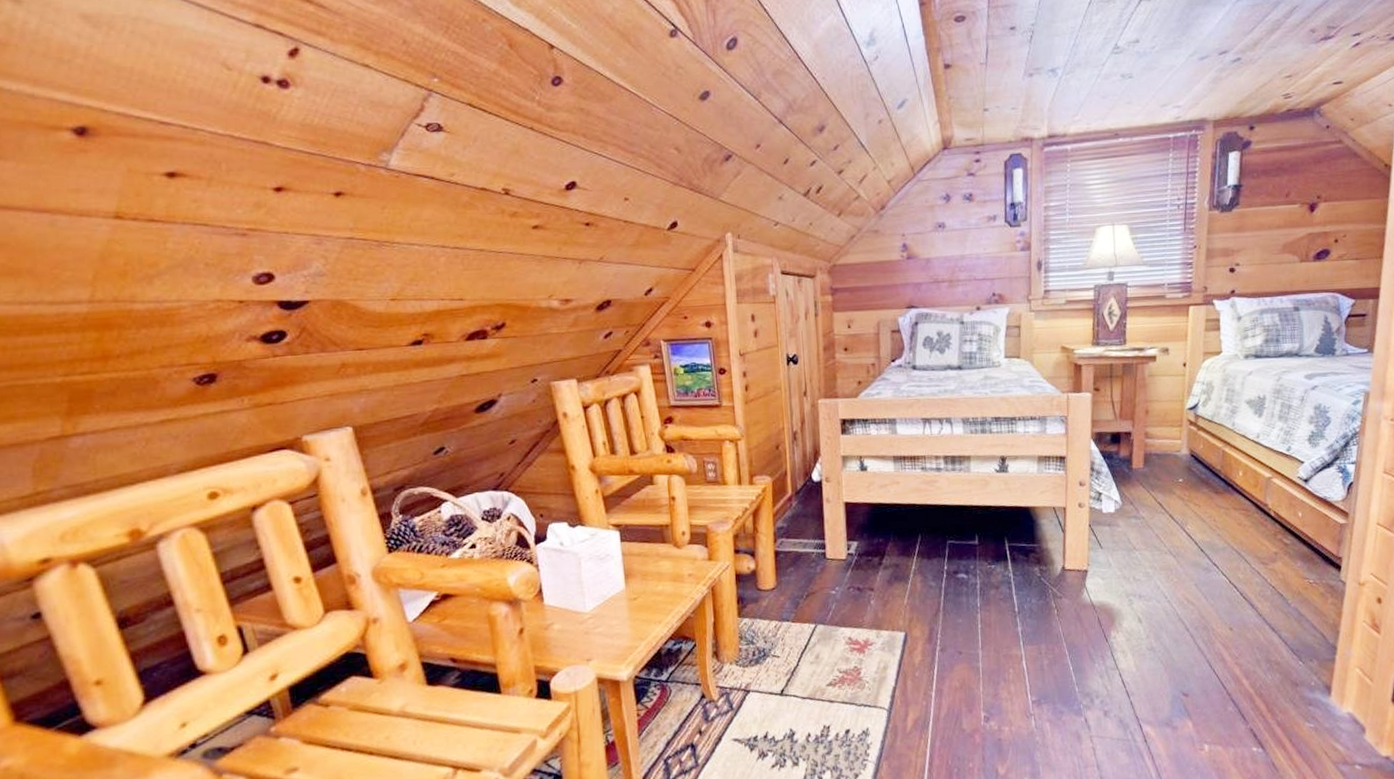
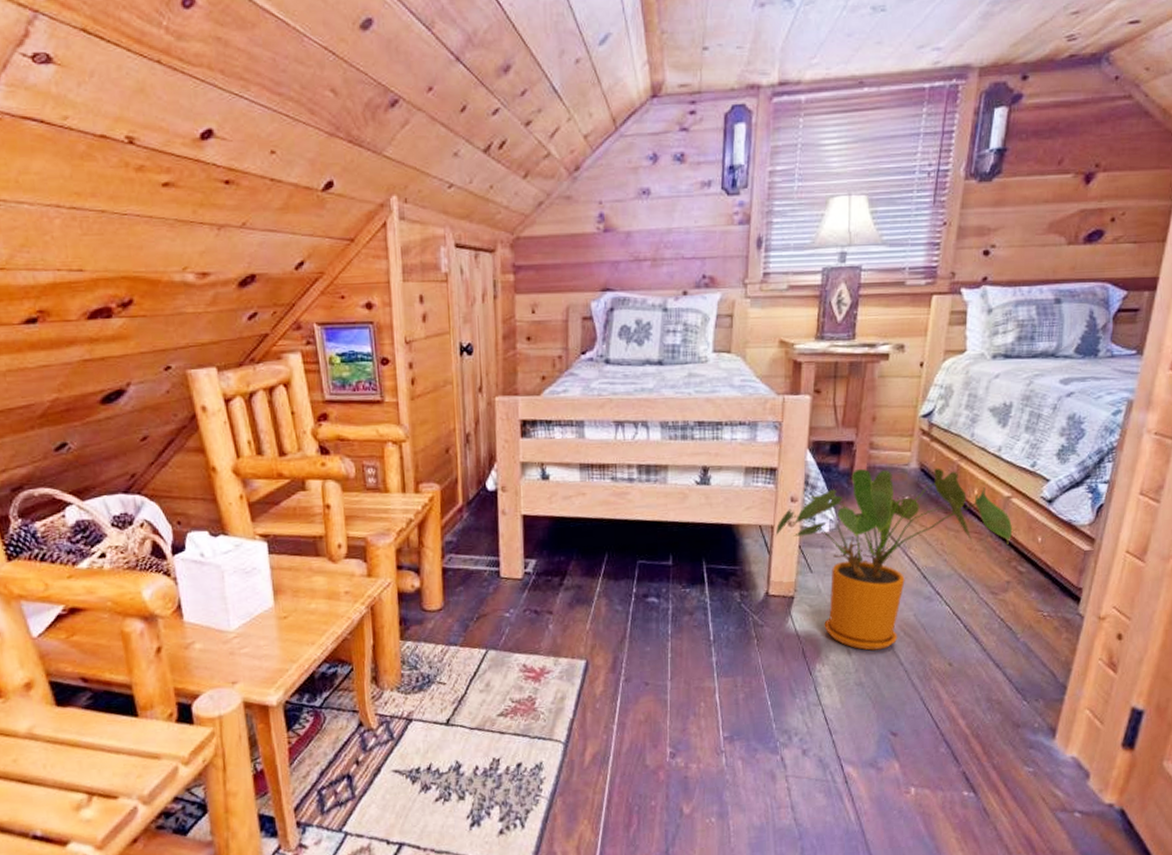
house plant: none [1067,453,1276,618] -> present [775,468,1013,651]

